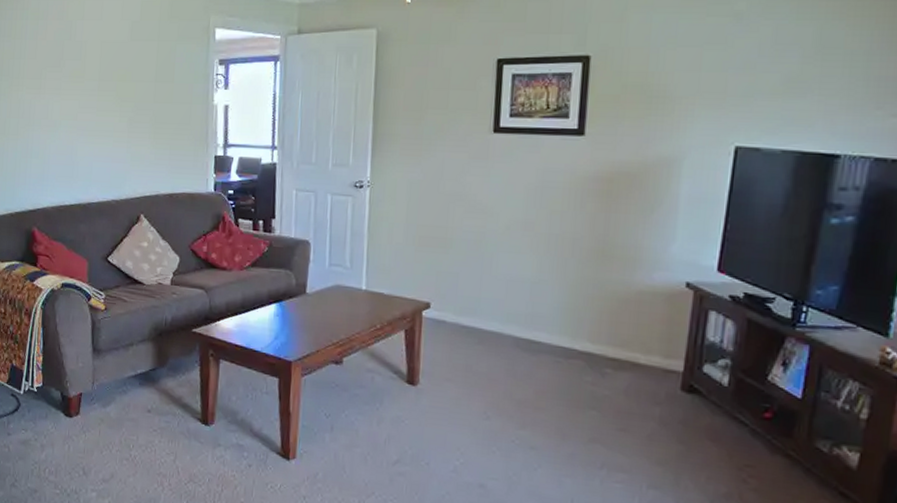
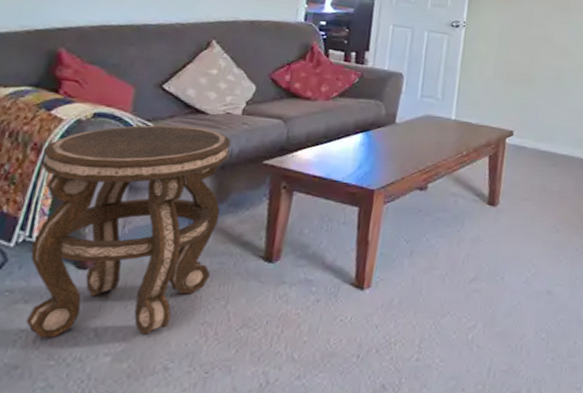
side table: none [32,294,165,478] -> present [25,124,231,338]

